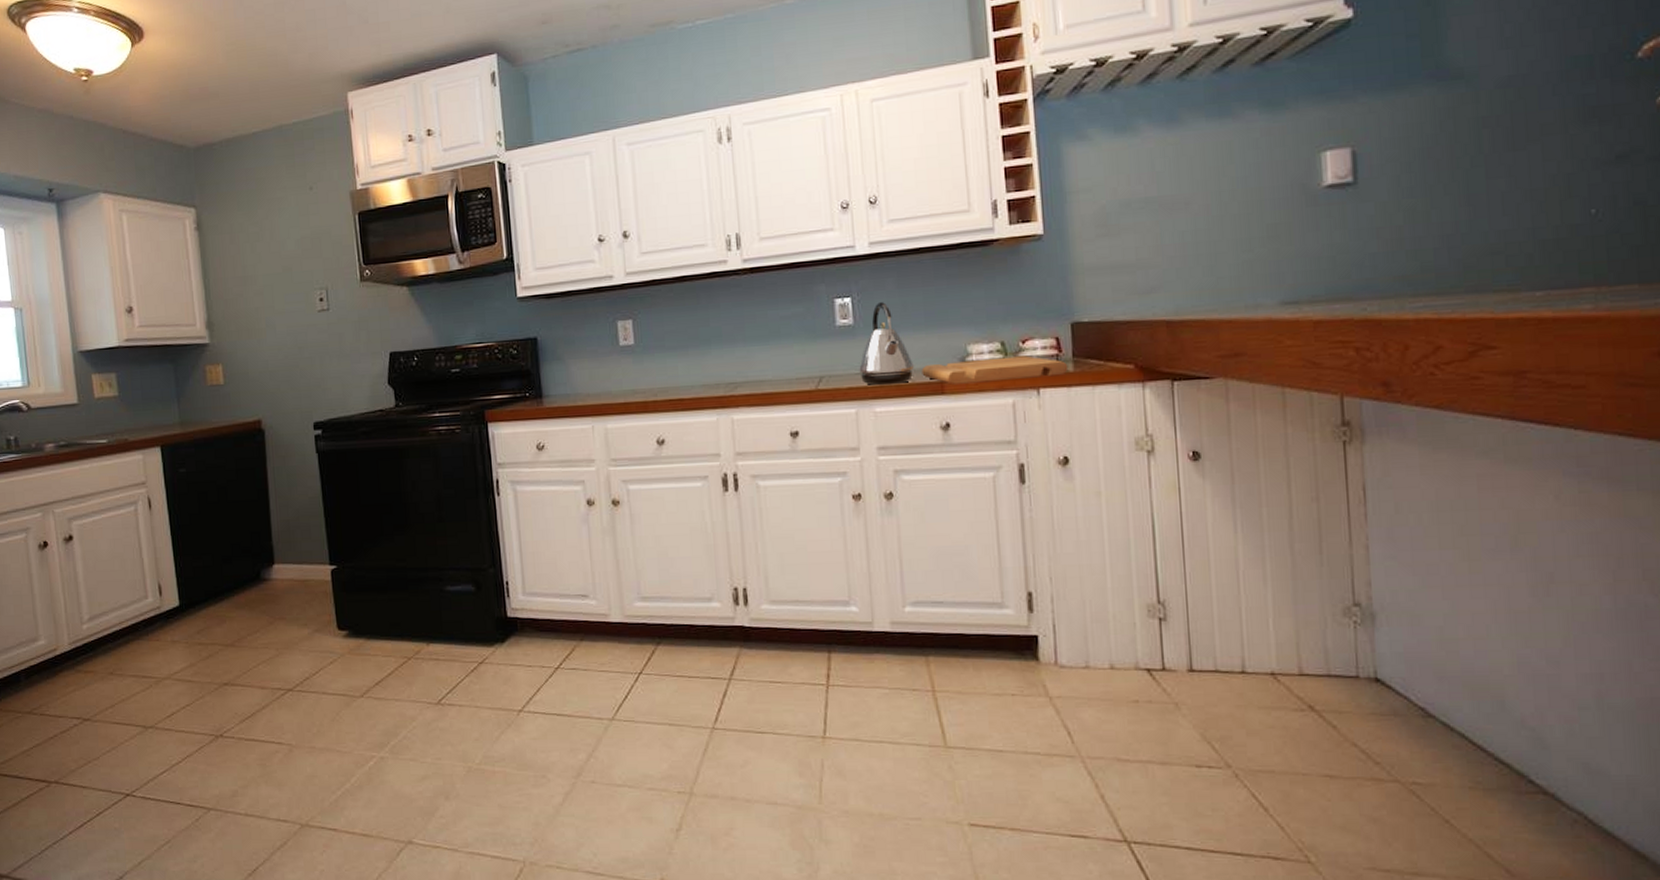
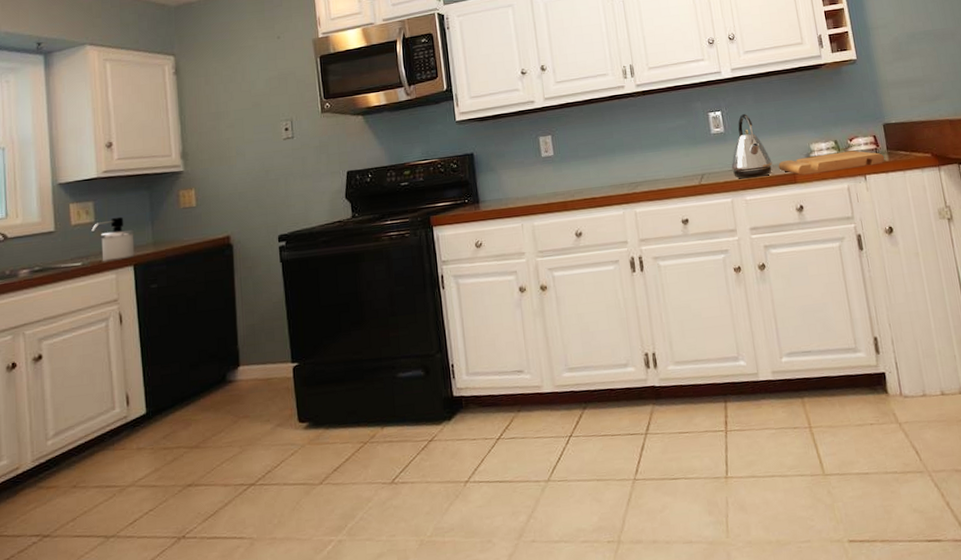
soap dispenser: none [115,391,161,441] -> present [91,216,135,262]

